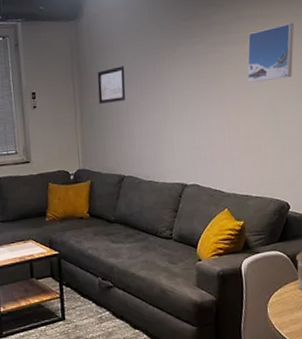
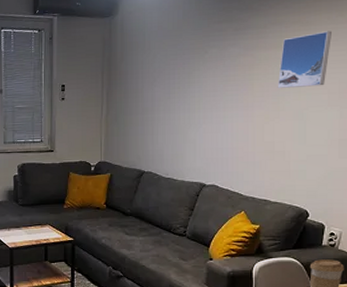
wall art: present [97,66,126,104] -> none [125,64,154,100]

